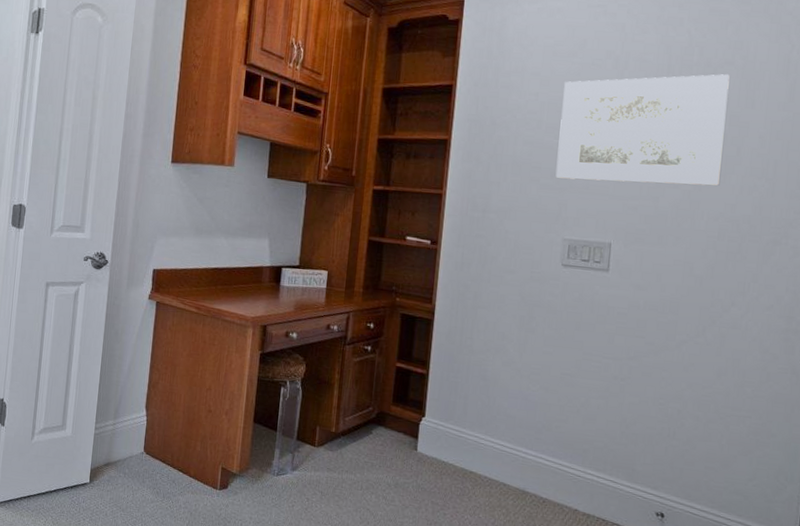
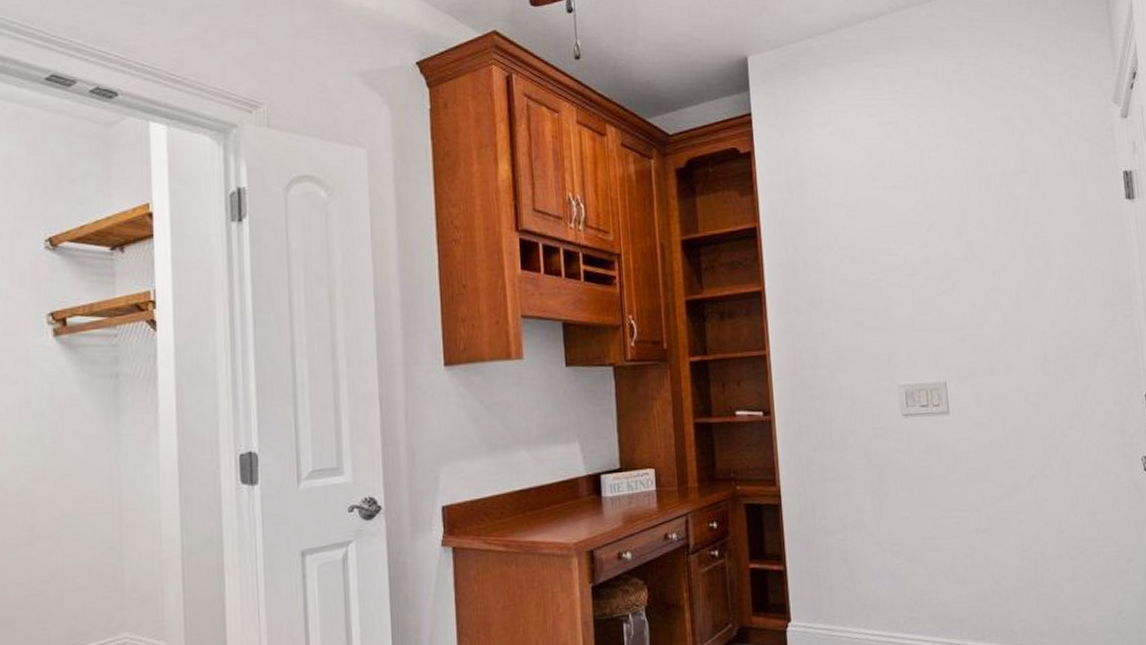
wall art: present [555,74,730,186] -> none [870,184,1036,318]

